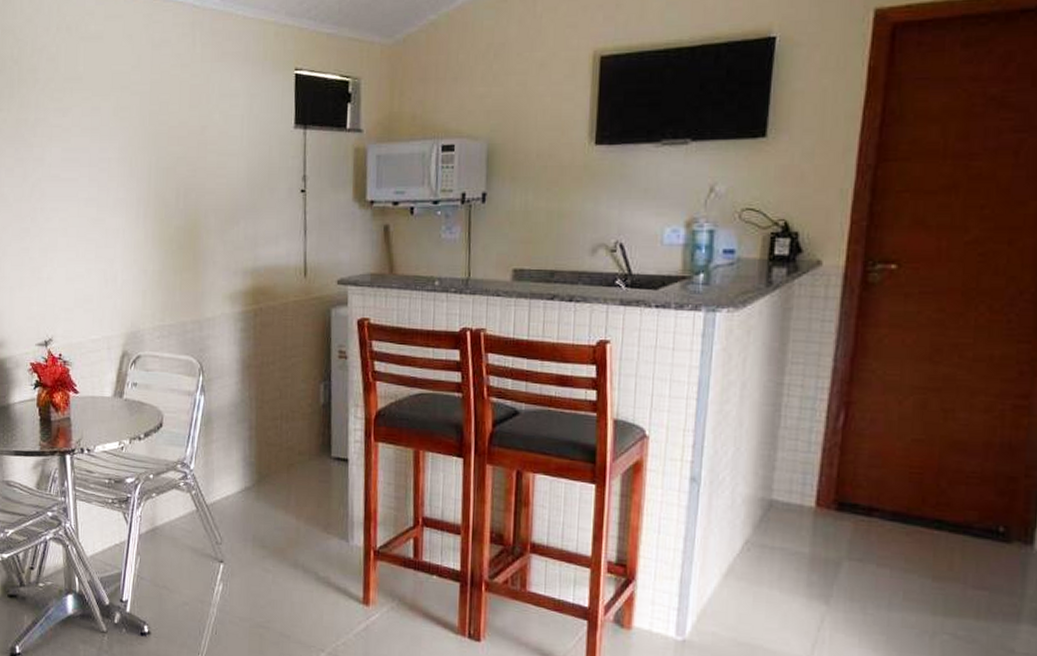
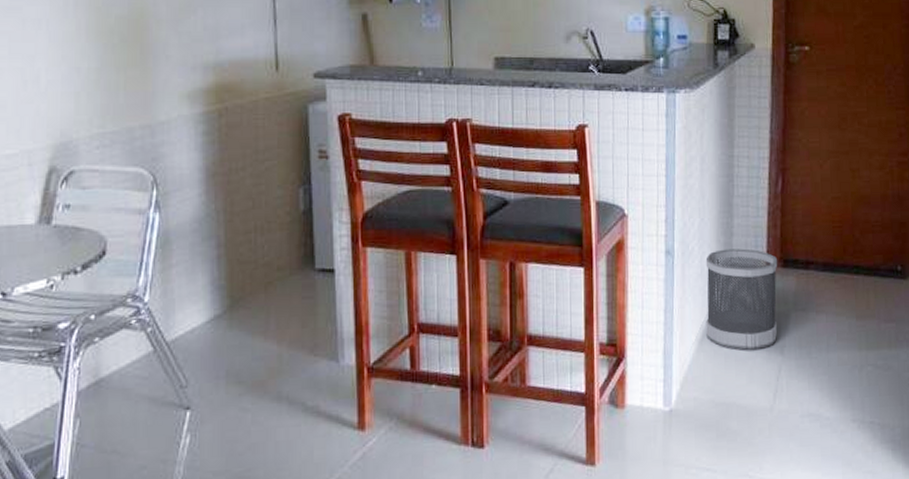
wastebasket: none [733,483,831,595] -> present [705,248,778,350]

